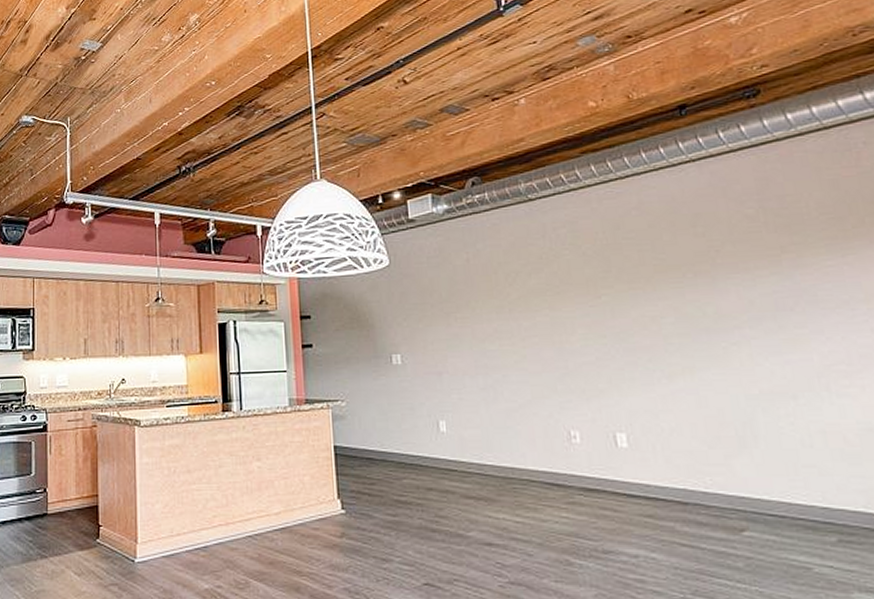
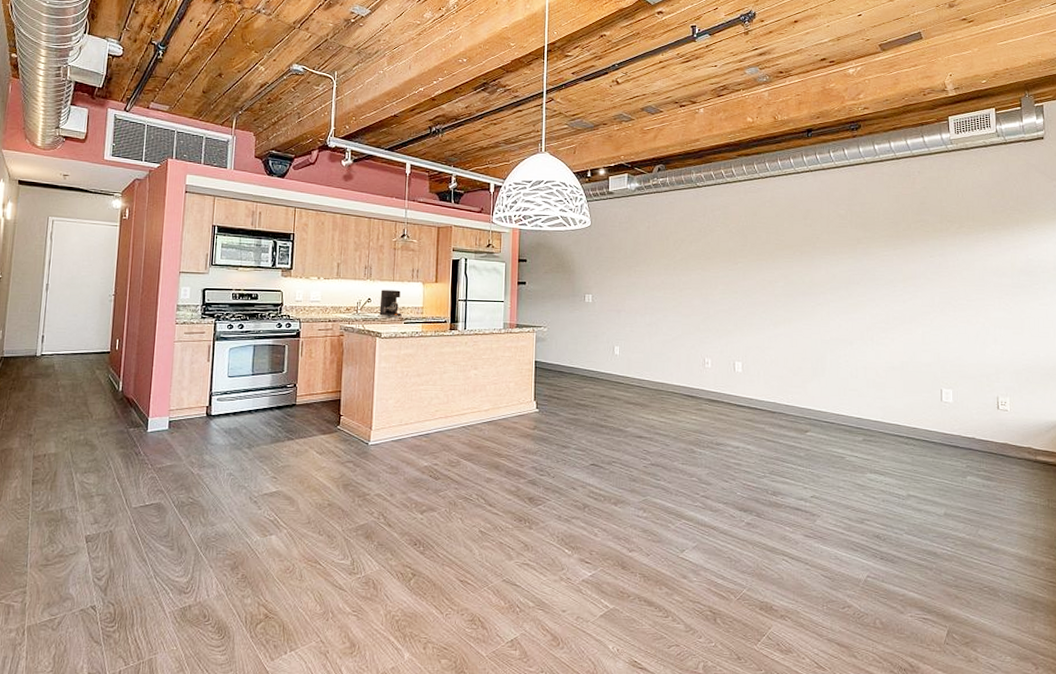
coffee maker: none [136,366,163,401] -> present [379,290,402,317]

